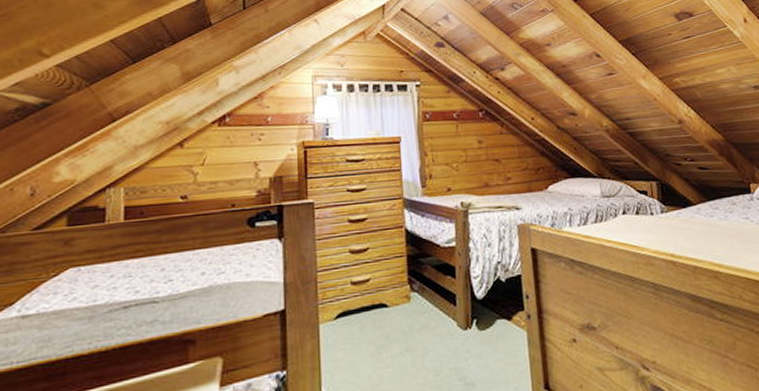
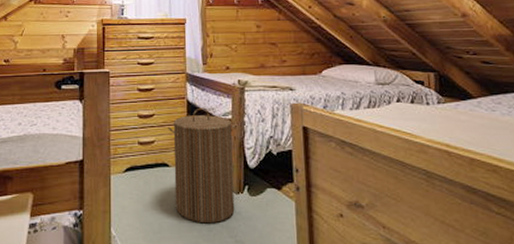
laundry hamper: none [385,235,463,368] -> present [168,107,235,224]

